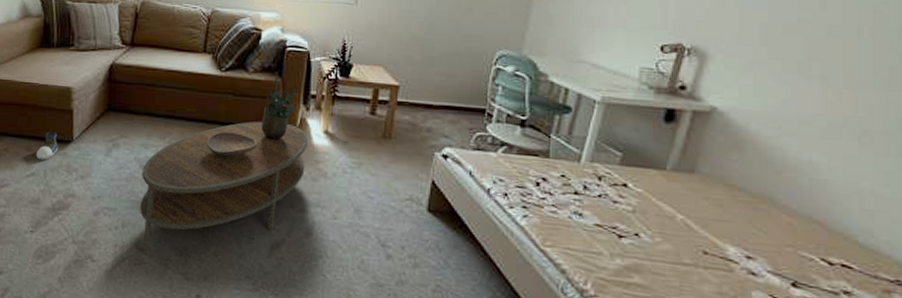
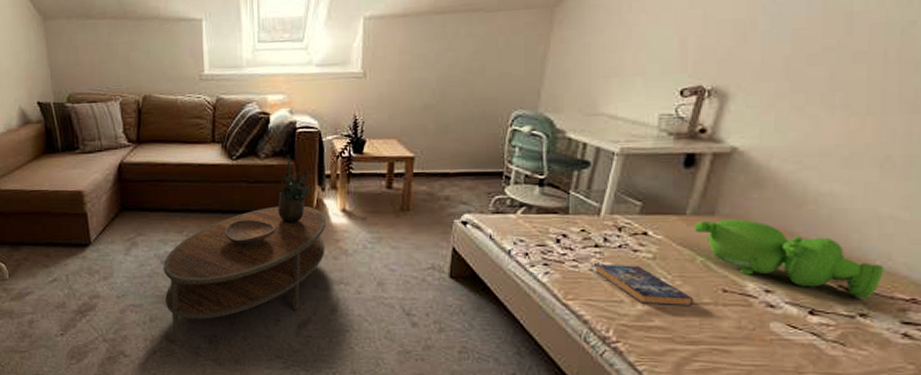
shoe: present [35,131,59,160] -> none [55,236,77,265]
book: none [573,211,674,266] -> present [594,264,694,307]
teddy bear: none [673,178,867,277] -> present [693,219,884,300]

